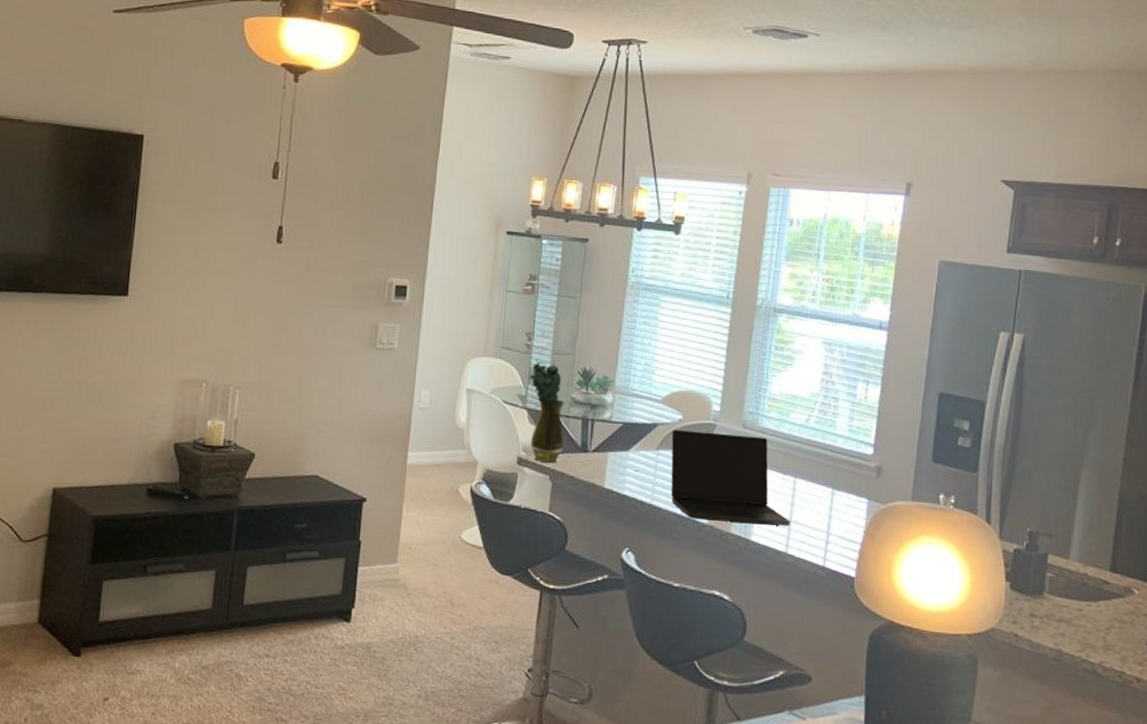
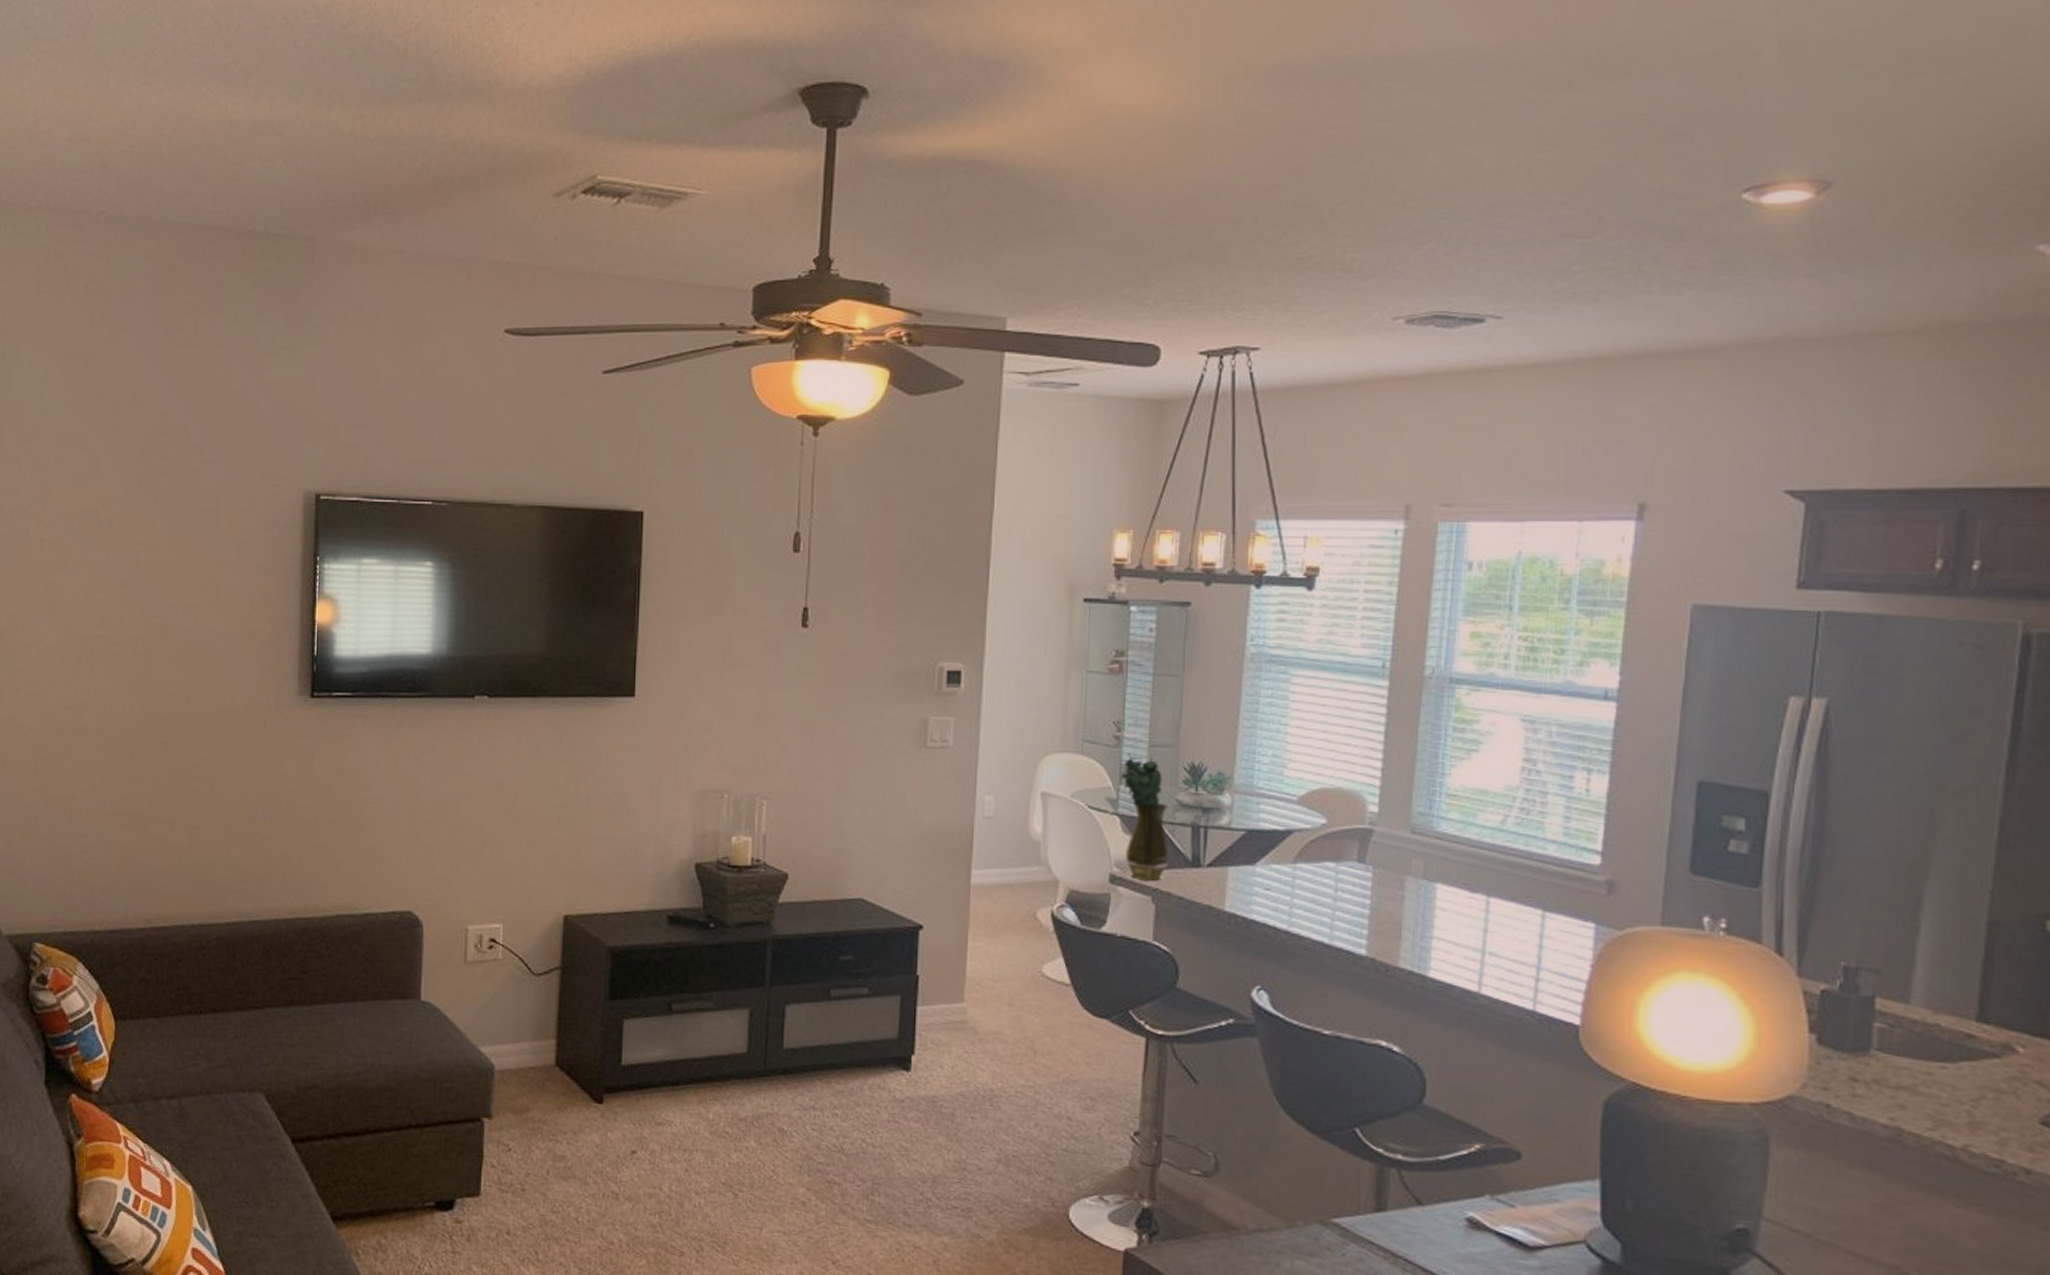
laptop: present [670,430,791,526] -> none [1312,837,1483,959]

